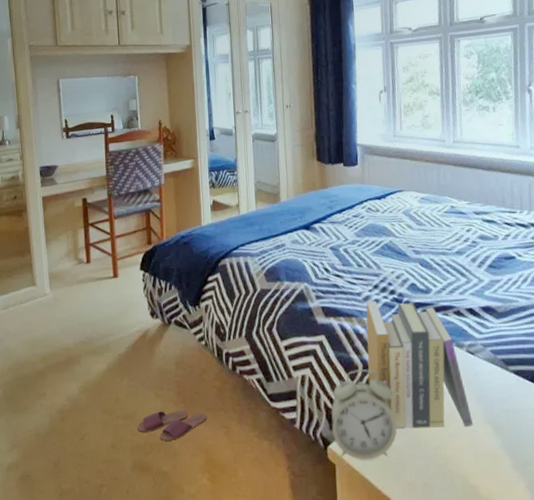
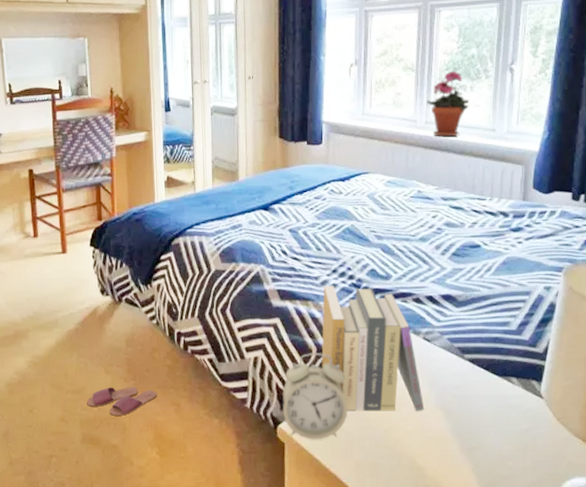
potted plant: none [453,93,493,155] -> present [427,70,470,137]

